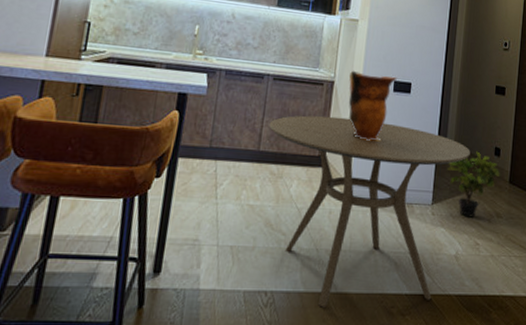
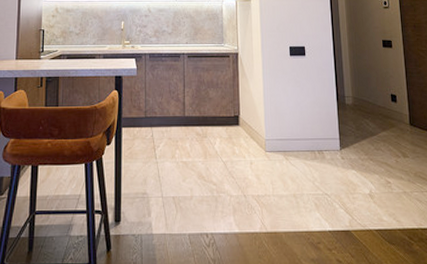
dining table: present [269,115,470,308] -> none [190,82,368,246]
decorative vase: present [348,70,397,142] -> none [250,42,292,99]
potted plant: present [447,151,500,218] -> none [349,99,400,159]

